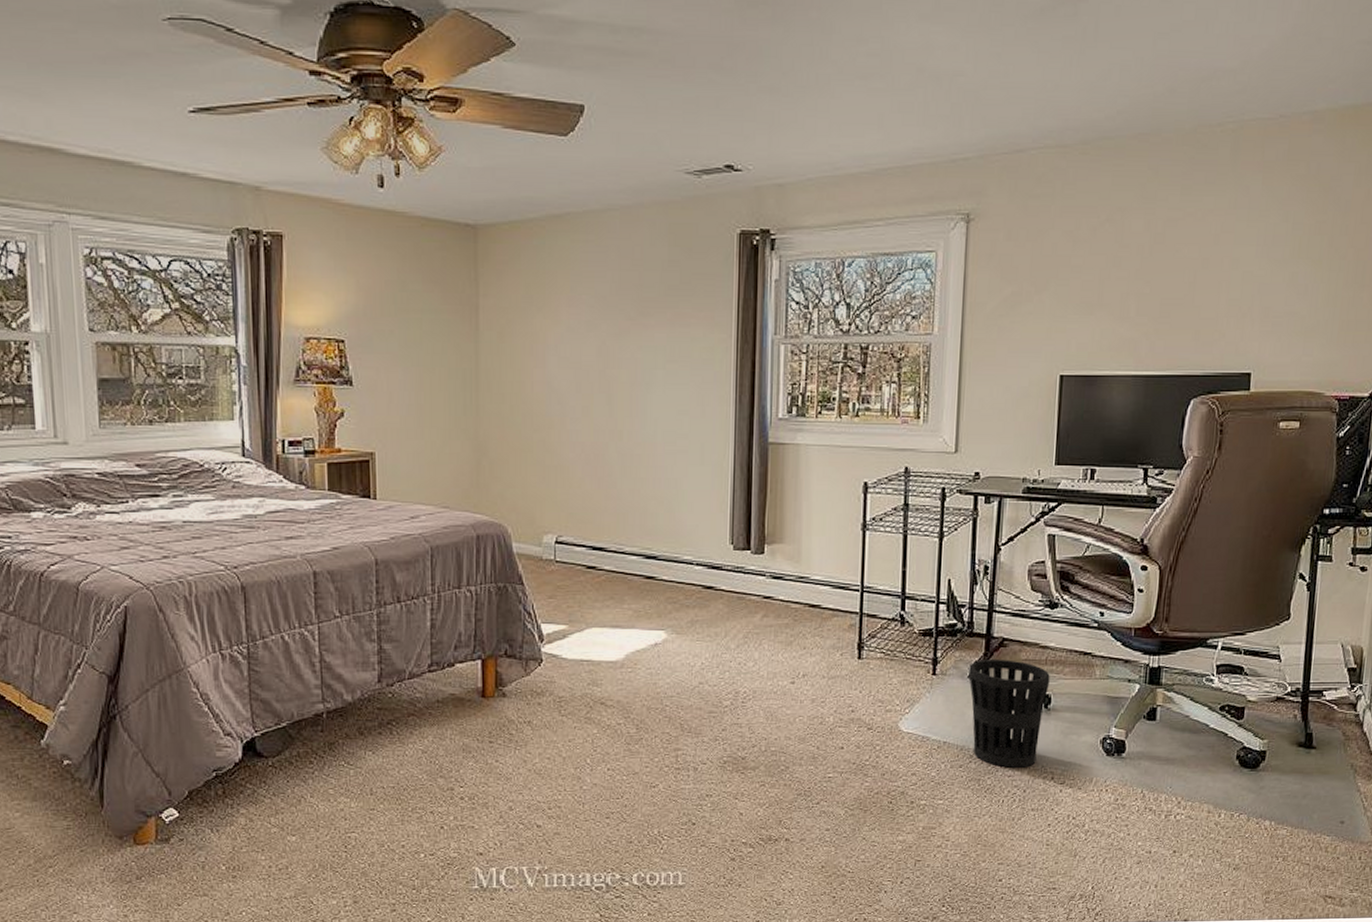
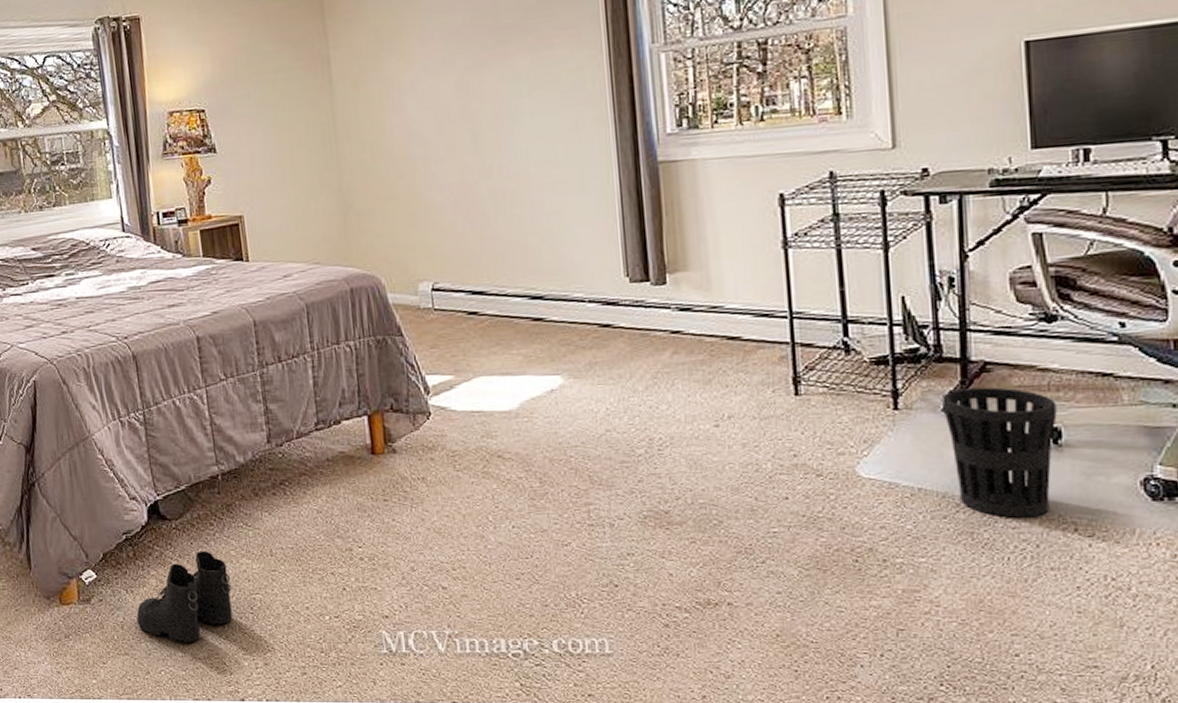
boots: none [220,788,327,882] -> present [136,550,233,642]

